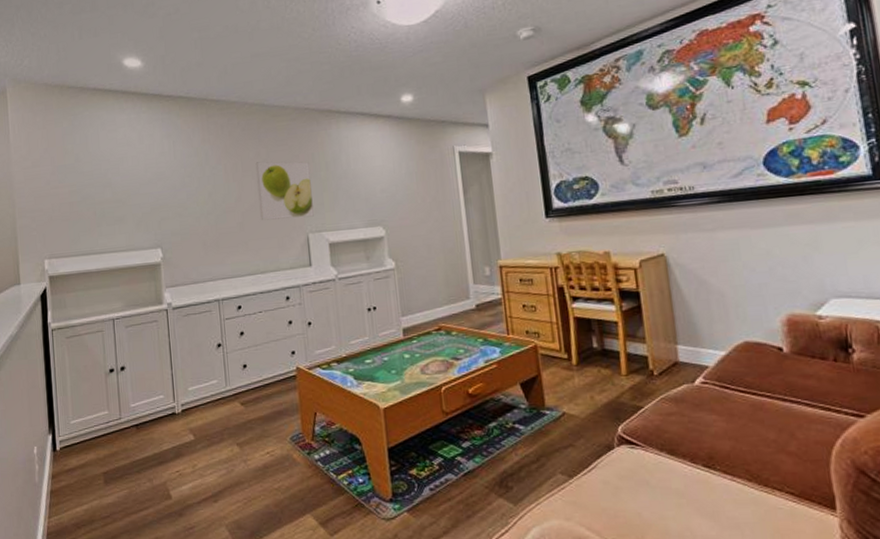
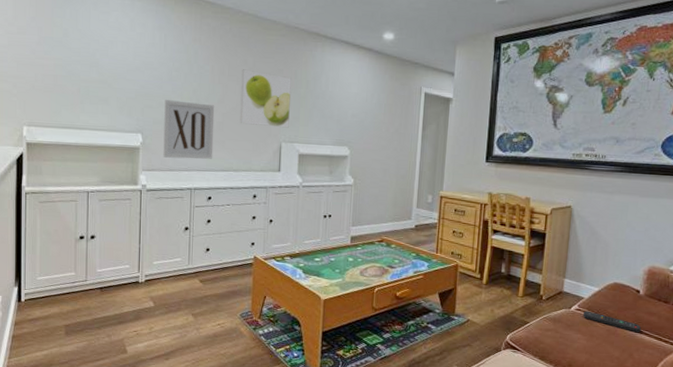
wall art: none [180,205,238,270] -> present [163,100,215,159]
remote control: none [713,383,798,404] -> present [583,311,641,333]

